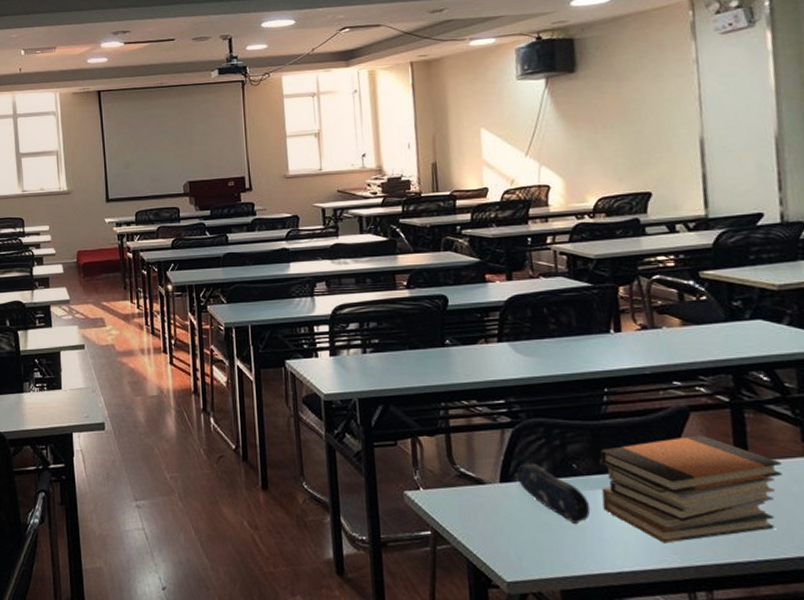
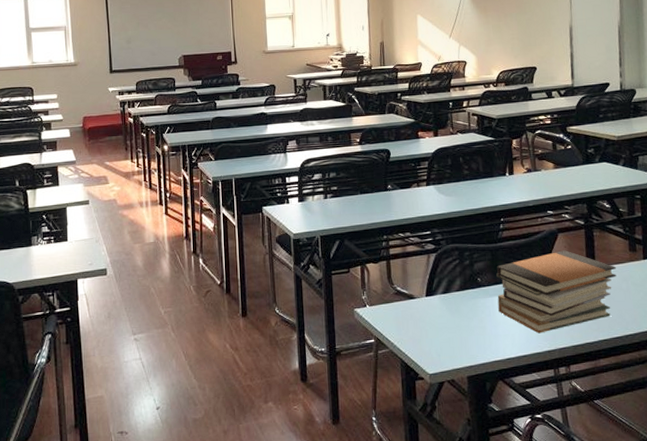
pencil case: present [514,463,591,524] -> none [436,279,490,324]

